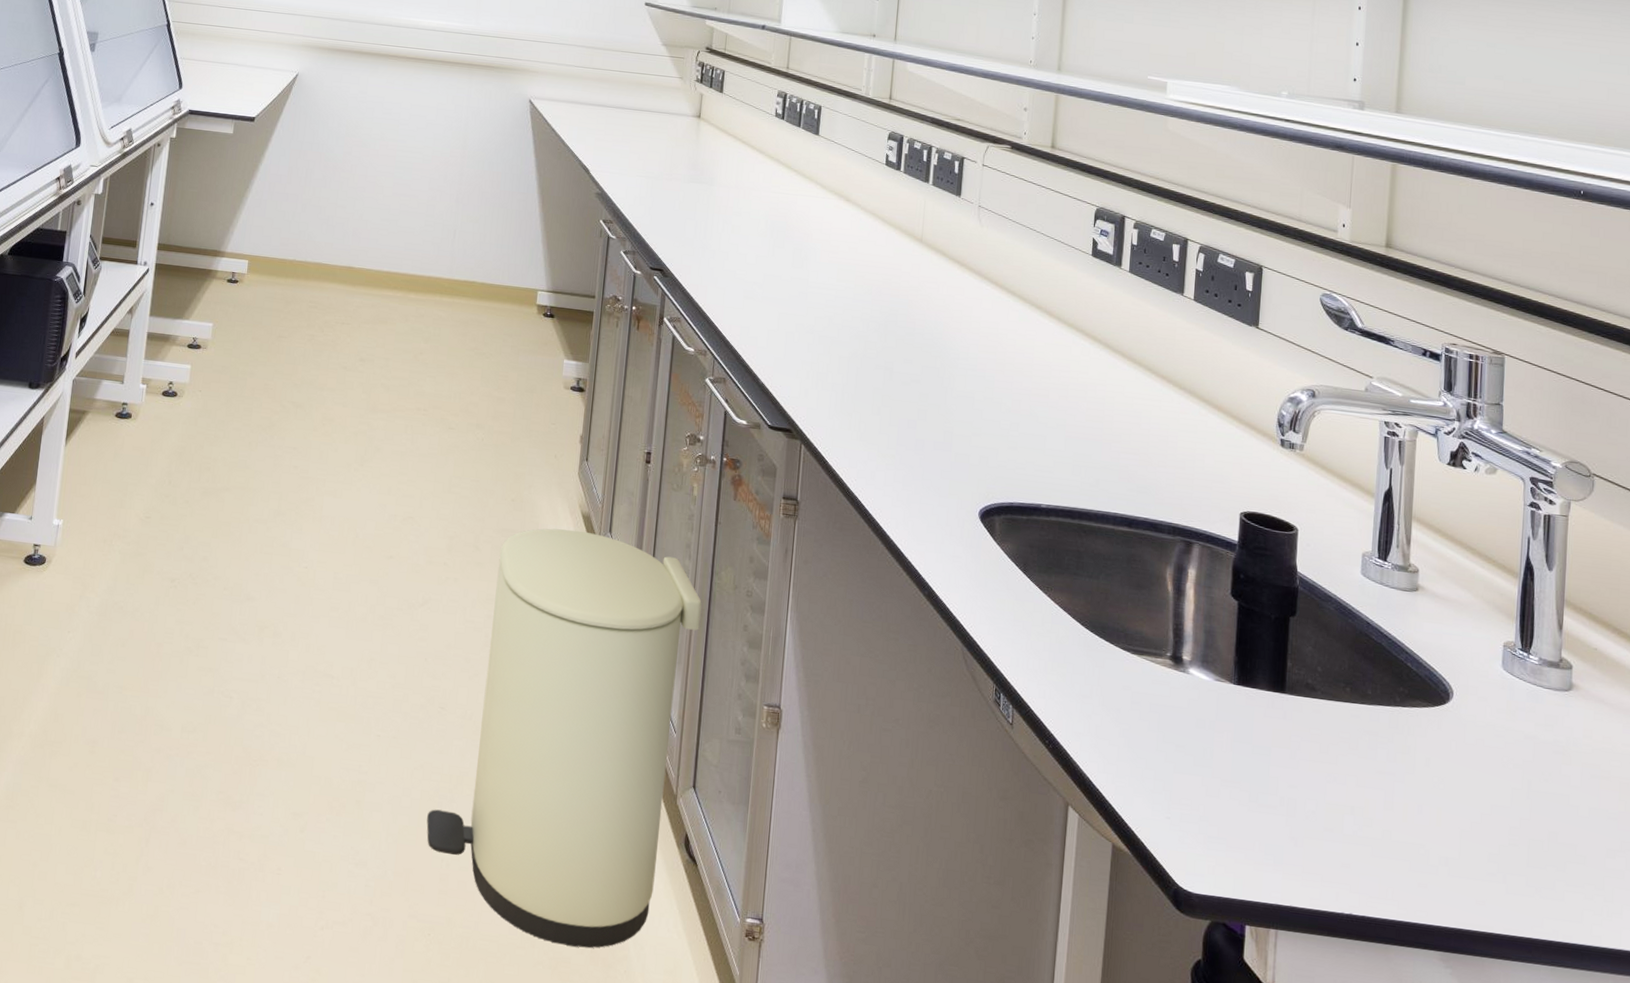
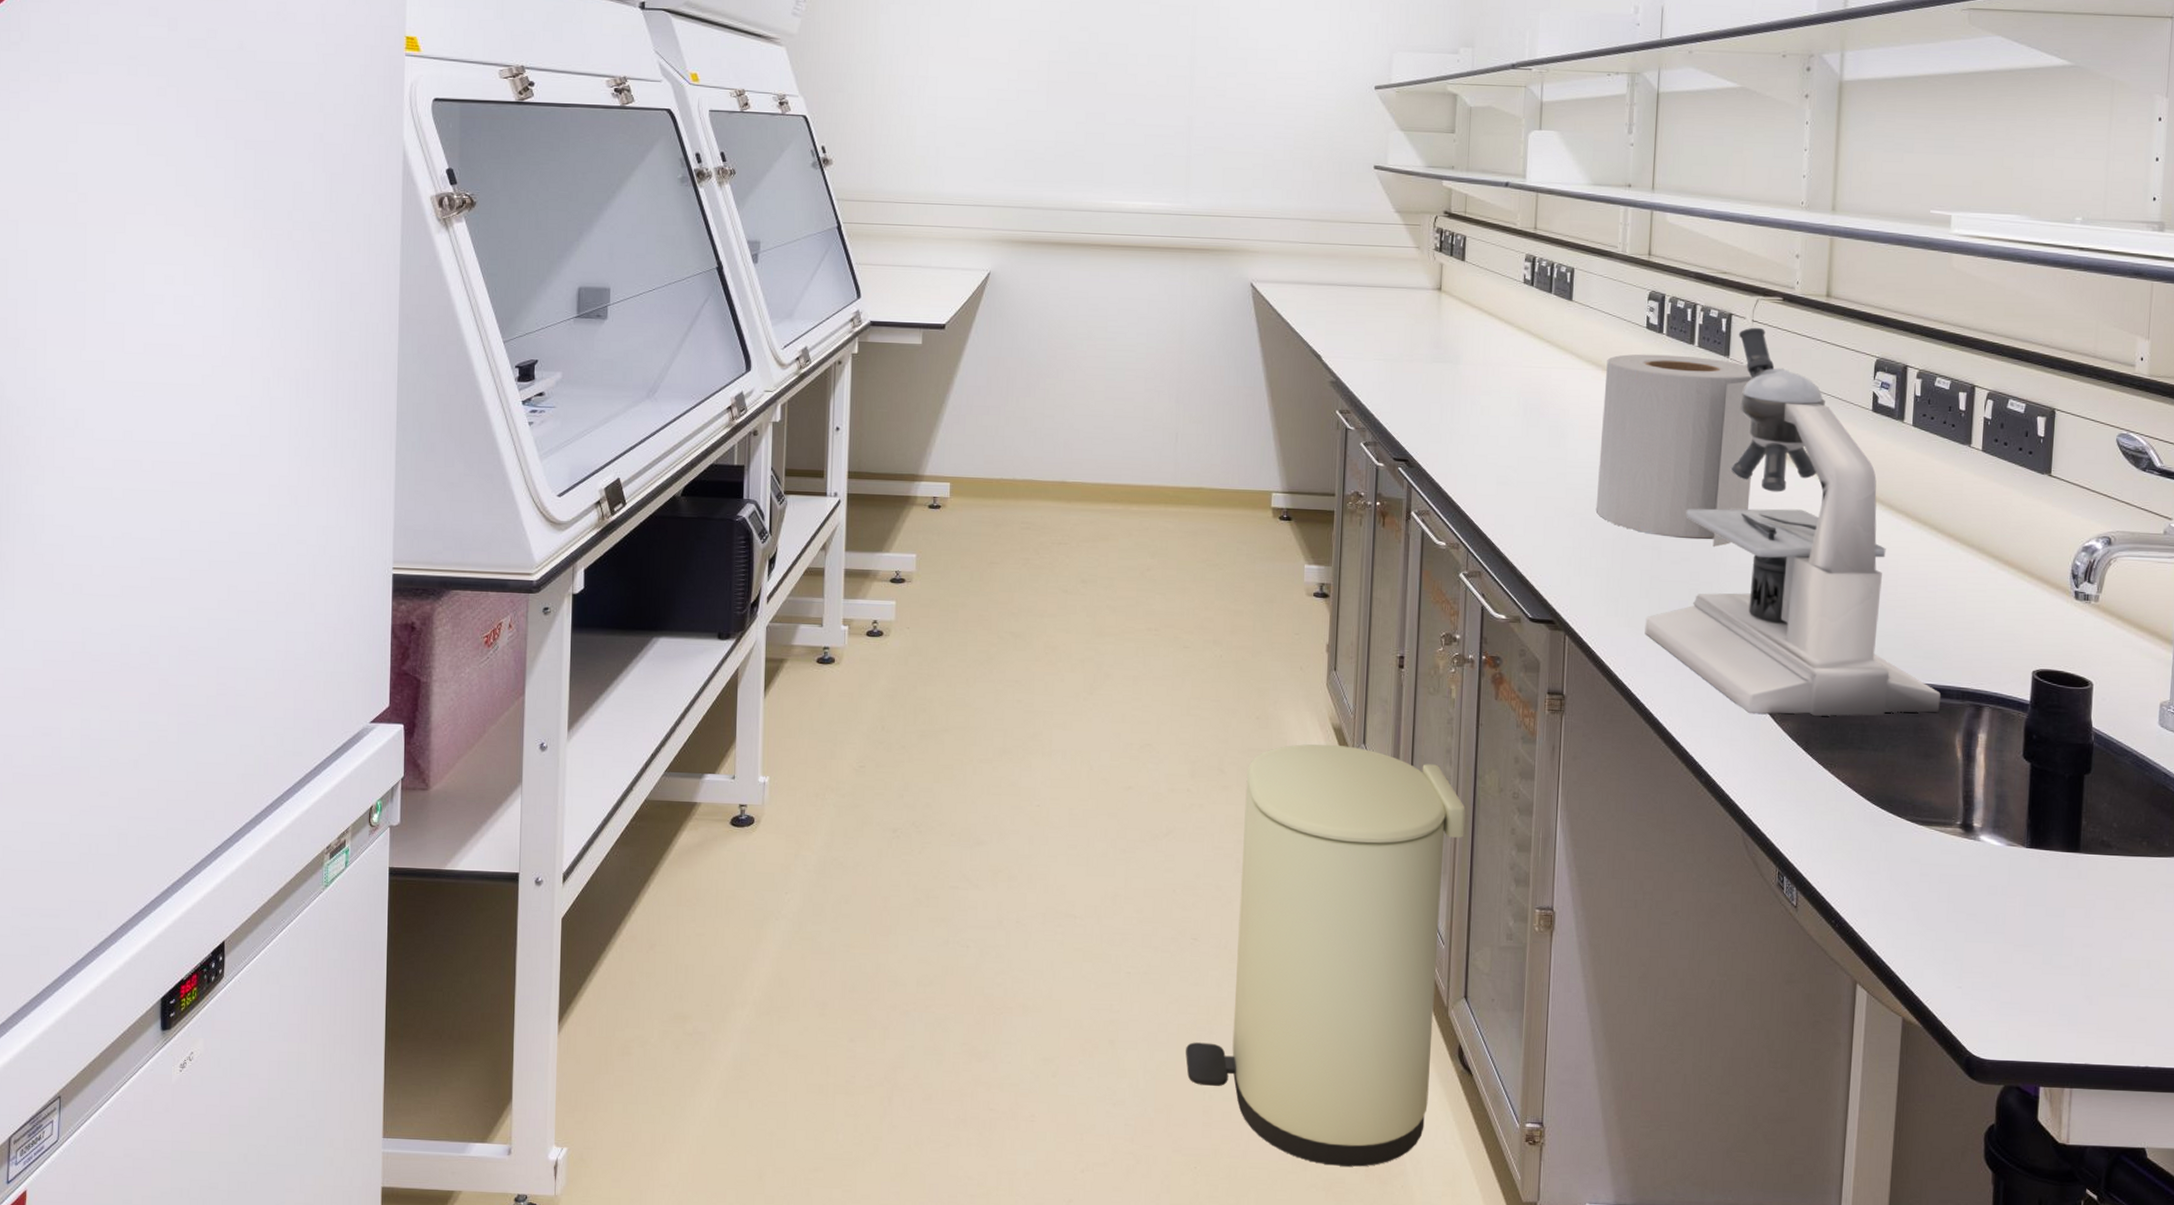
paper towel roll: none [833,187,982,372] -> present [1595,354,1753,547]
microscope: none [875,171,1153,545] -> present [1644,327,1941,717]

